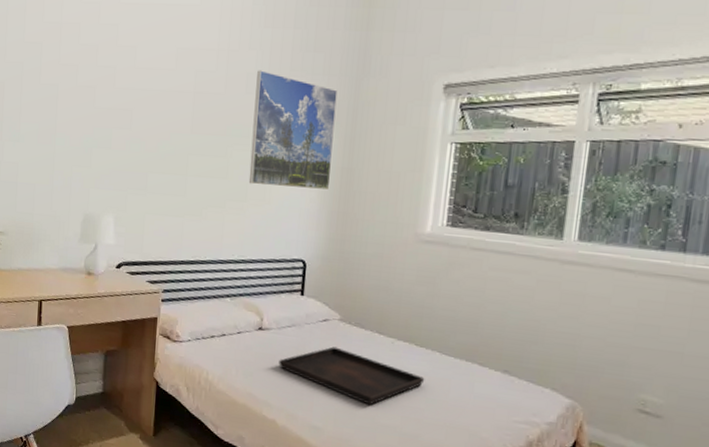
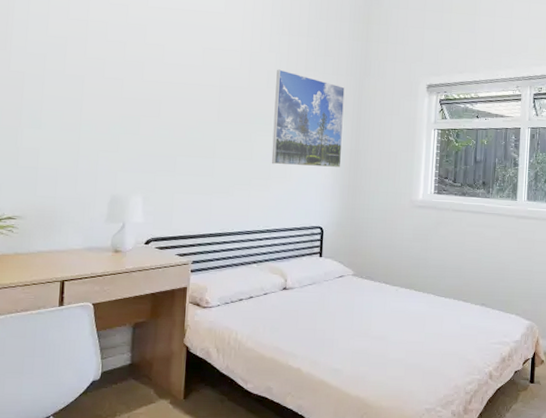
serving tray: present [279,346,425,406] -> none [302,298,423,345]

